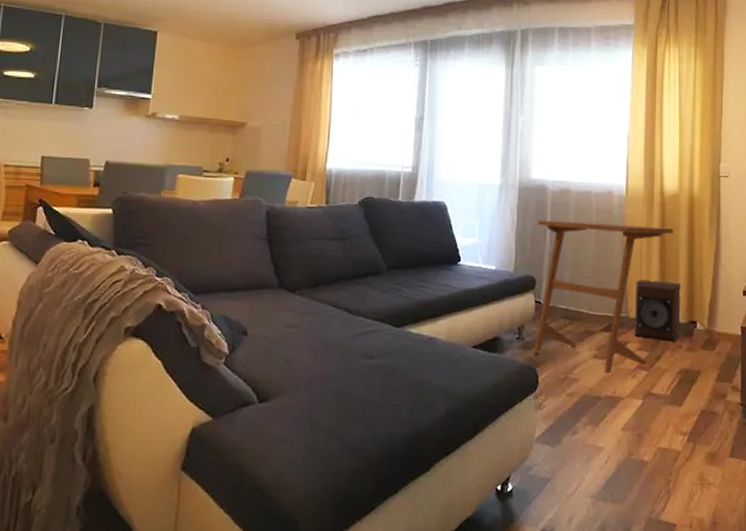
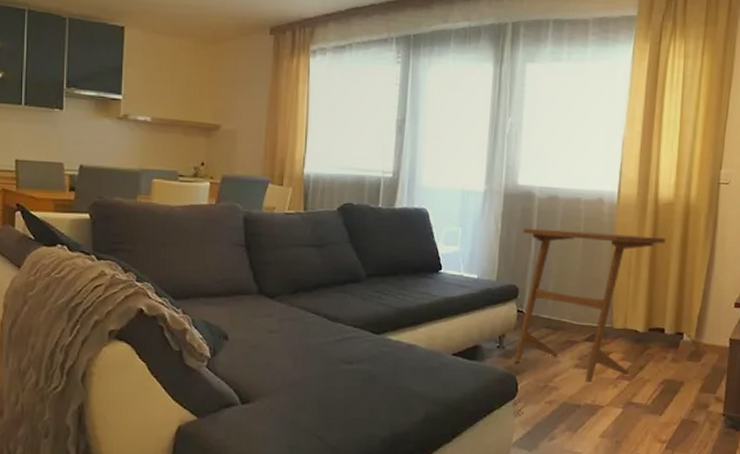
speaker: present [634,279,681,342] -> none [618,289,670,353]

